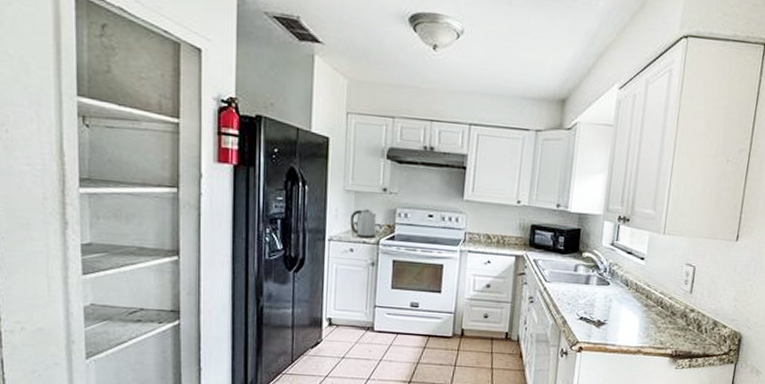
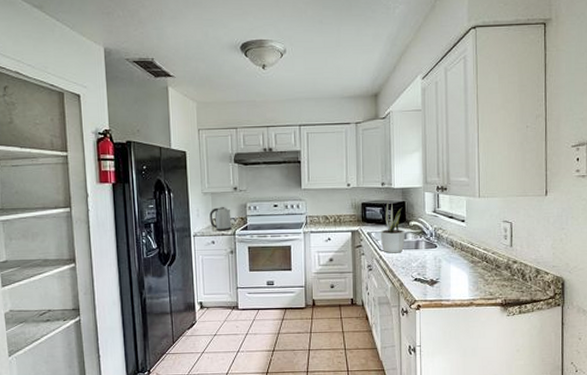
potted plant: none [547,224,577,287] -> present [380,199,405,253]

